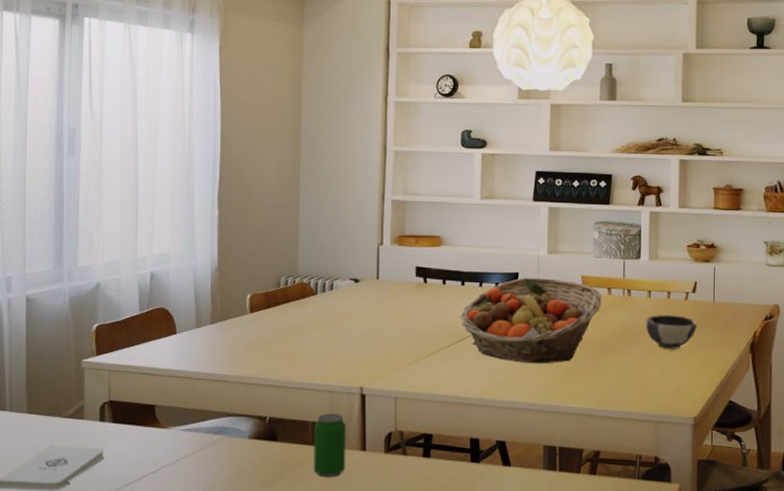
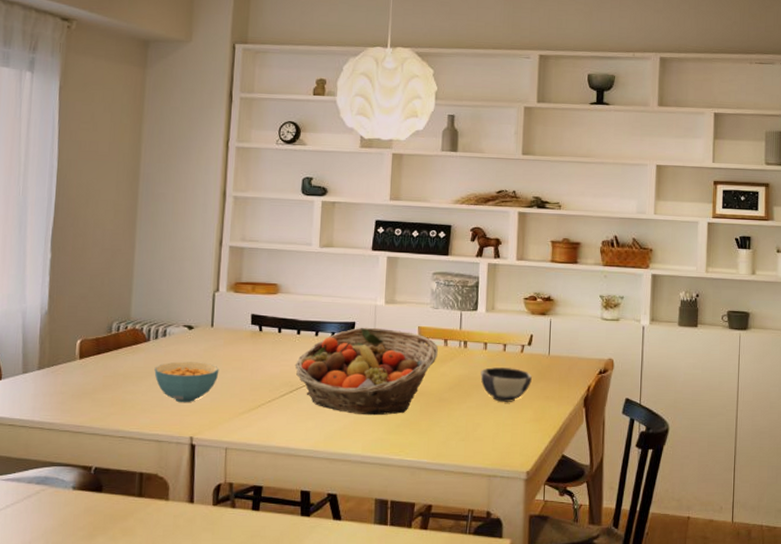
beverage can: present [313,414,347,477] -> none [138,464,175,530]
cereal bowl: none [323,314,386,354] -> present [154,361,219,403]

